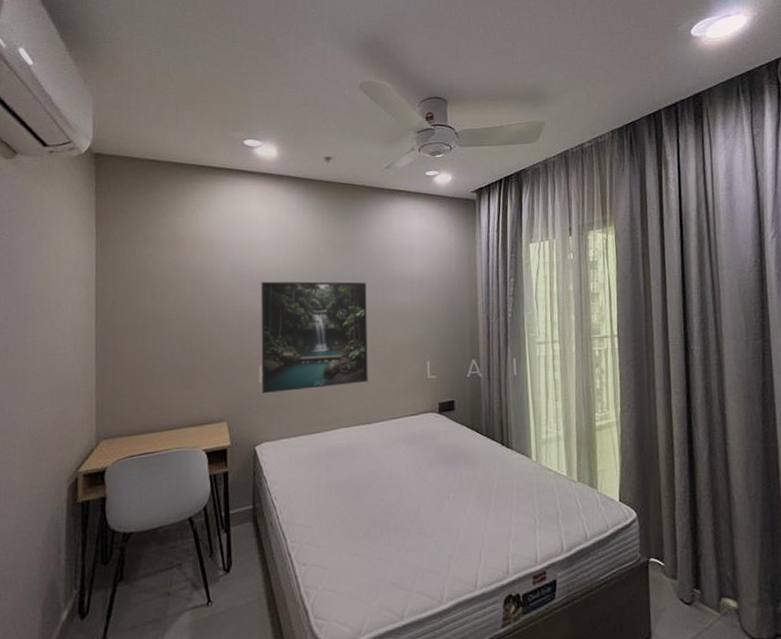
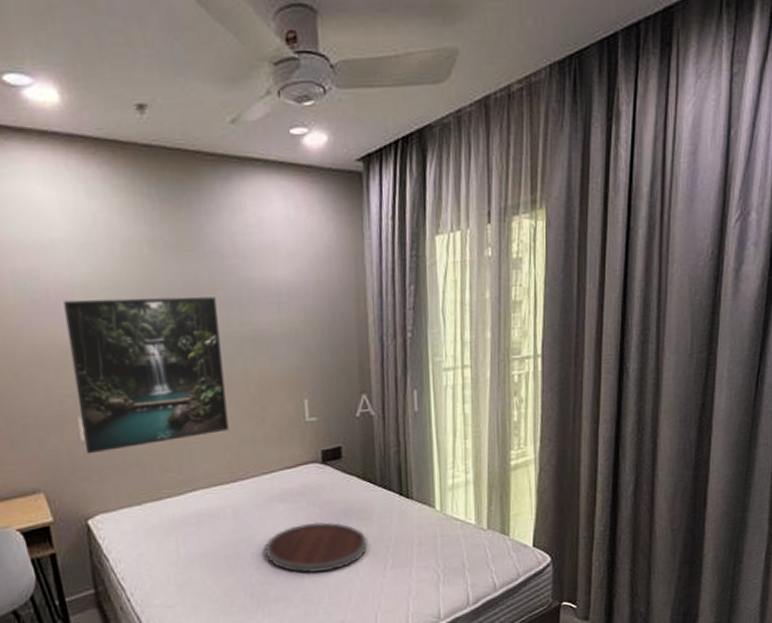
tray: none [389,462,474,508] -> present [264,521,368,574]

